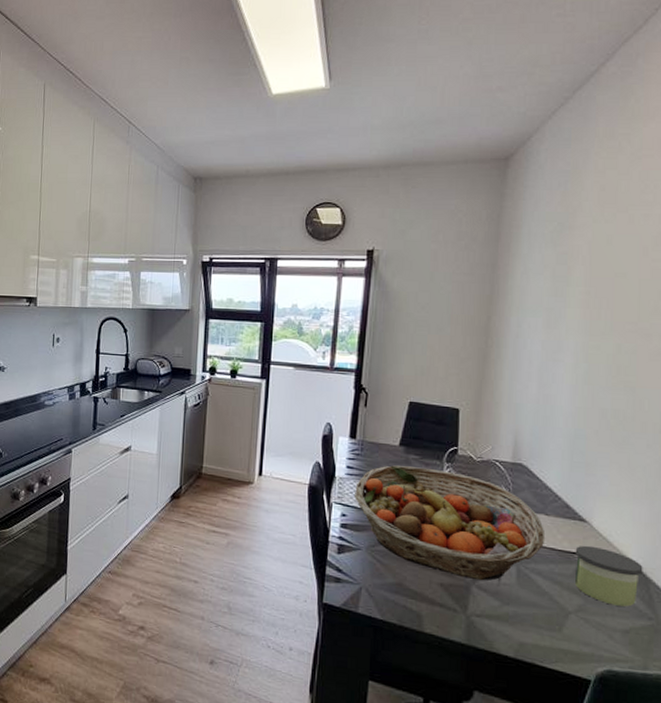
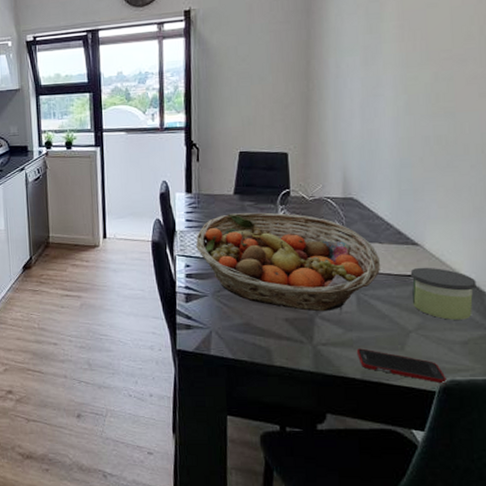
cell phone: none [511,624,604,673] -> present [356,348,447,384]

